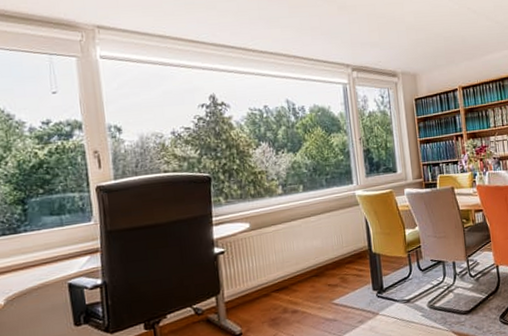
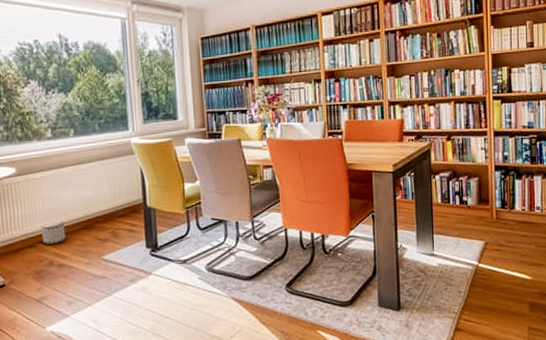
planter: none [274,269,298,293] -> present [41,220,66,244]

